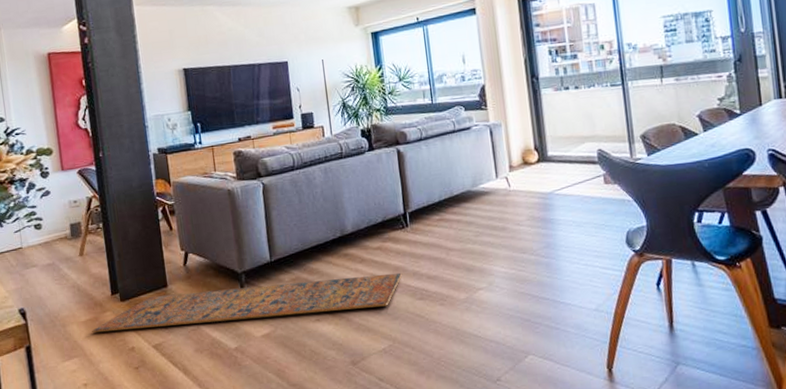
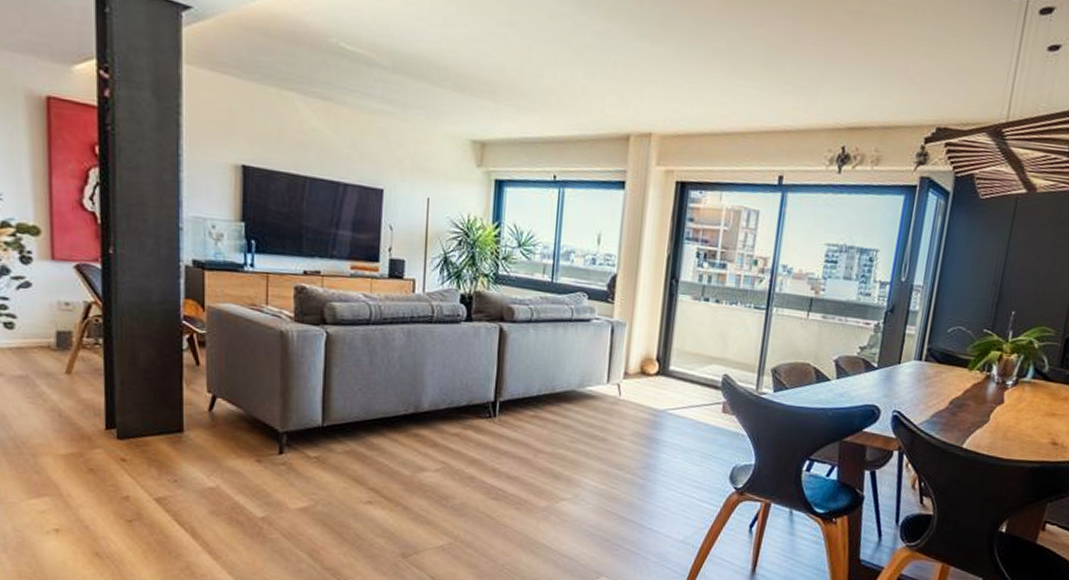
rug: present [92,272,403,333] -> none [73,440,480,500]

